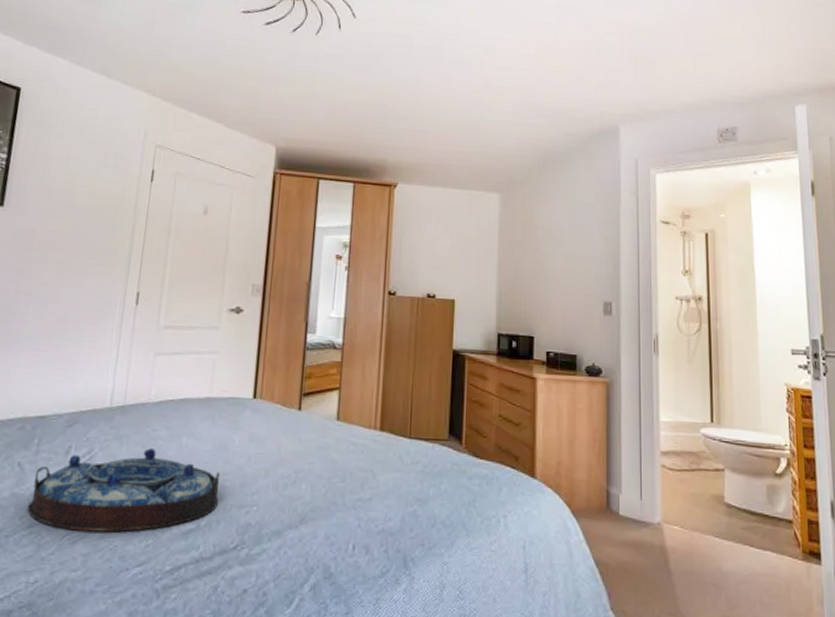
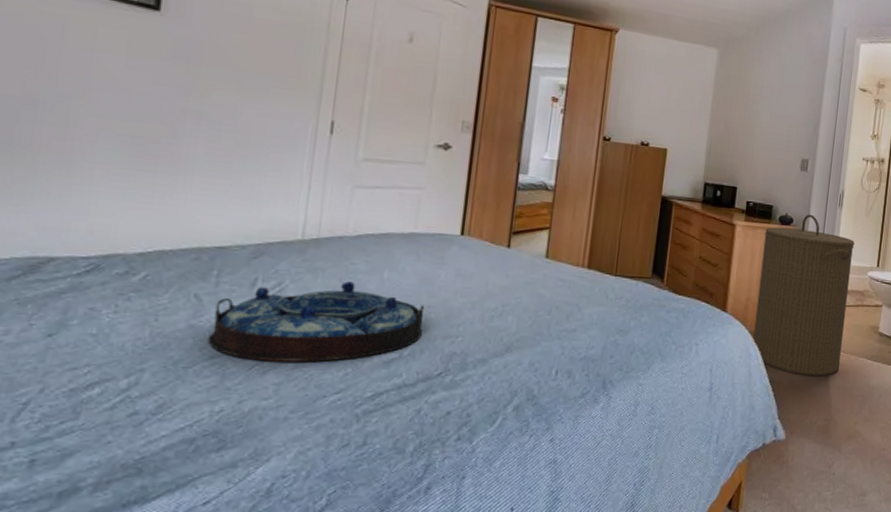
laundry hamper: none [570,363,681,558] -> present [753,214,855,377]

